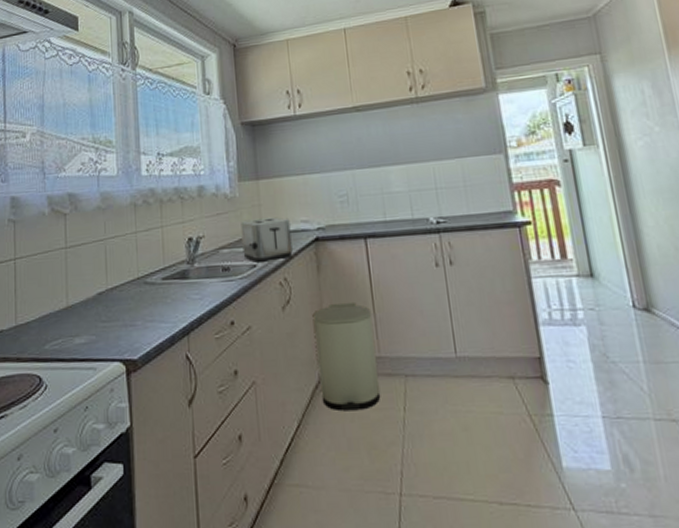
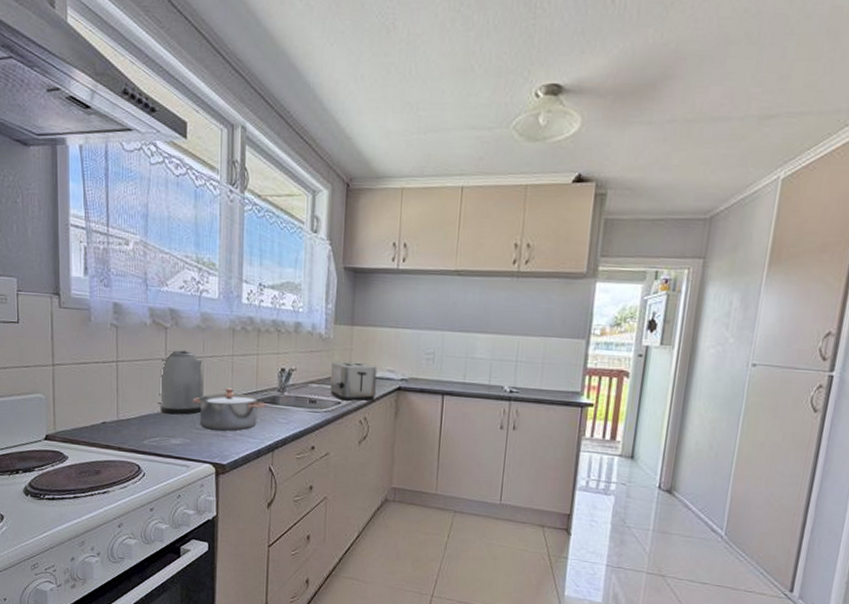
kettle: none [59,235,108,310] -> present [158,350,204,415]
cooking pot: none [95,269,177,320] -> present [191,388,267,431]
pedal bin: present [314,303,381,412] -> none [381,446,436,532]

